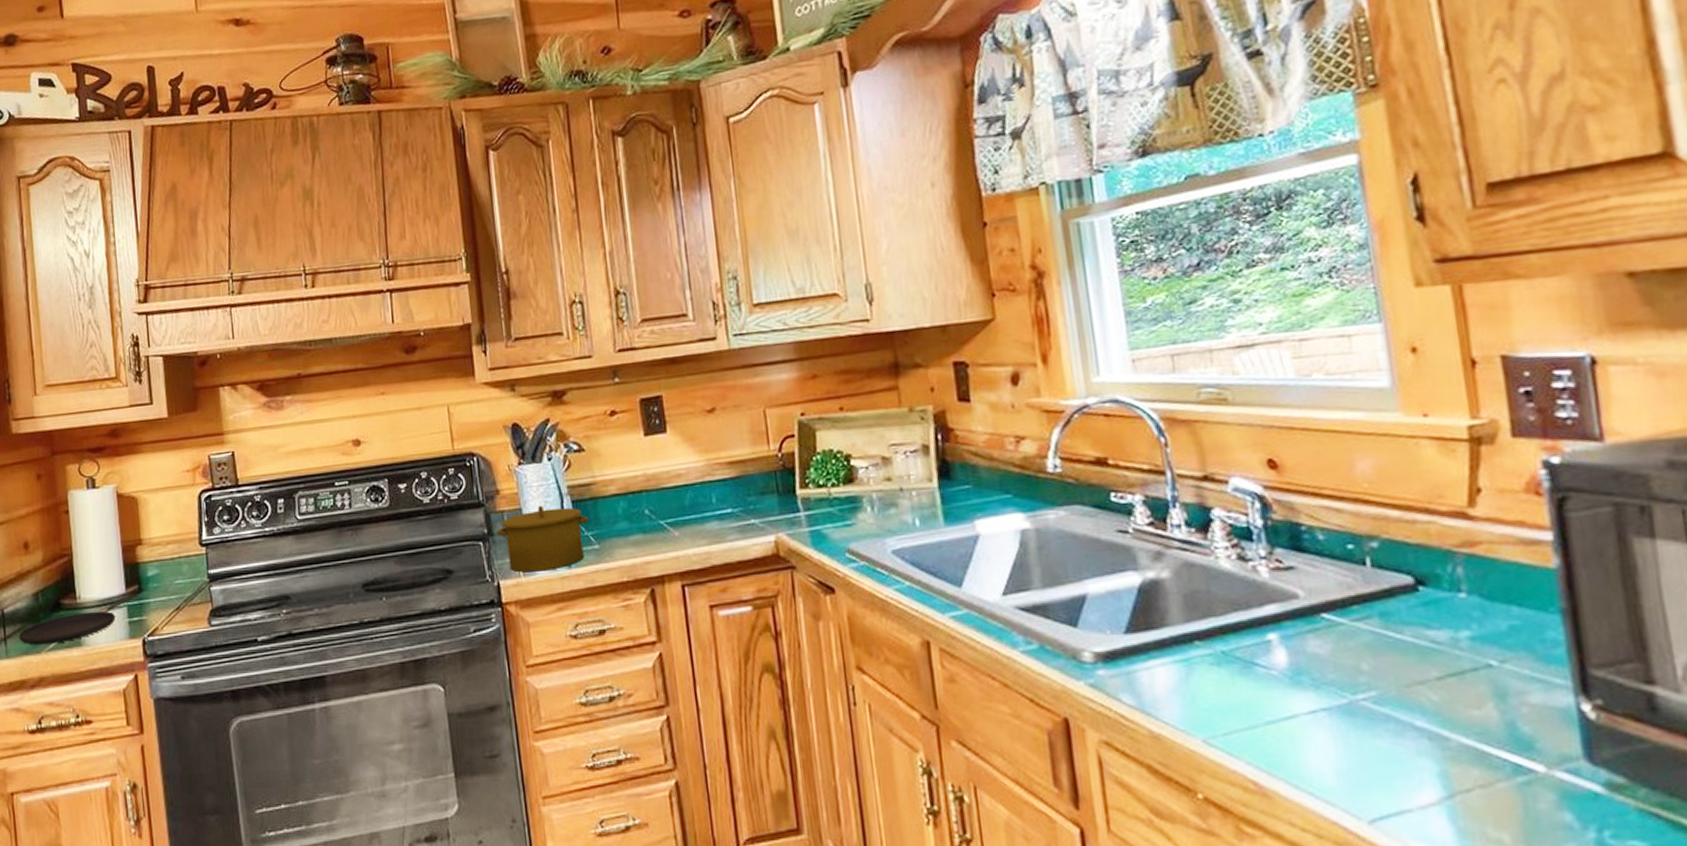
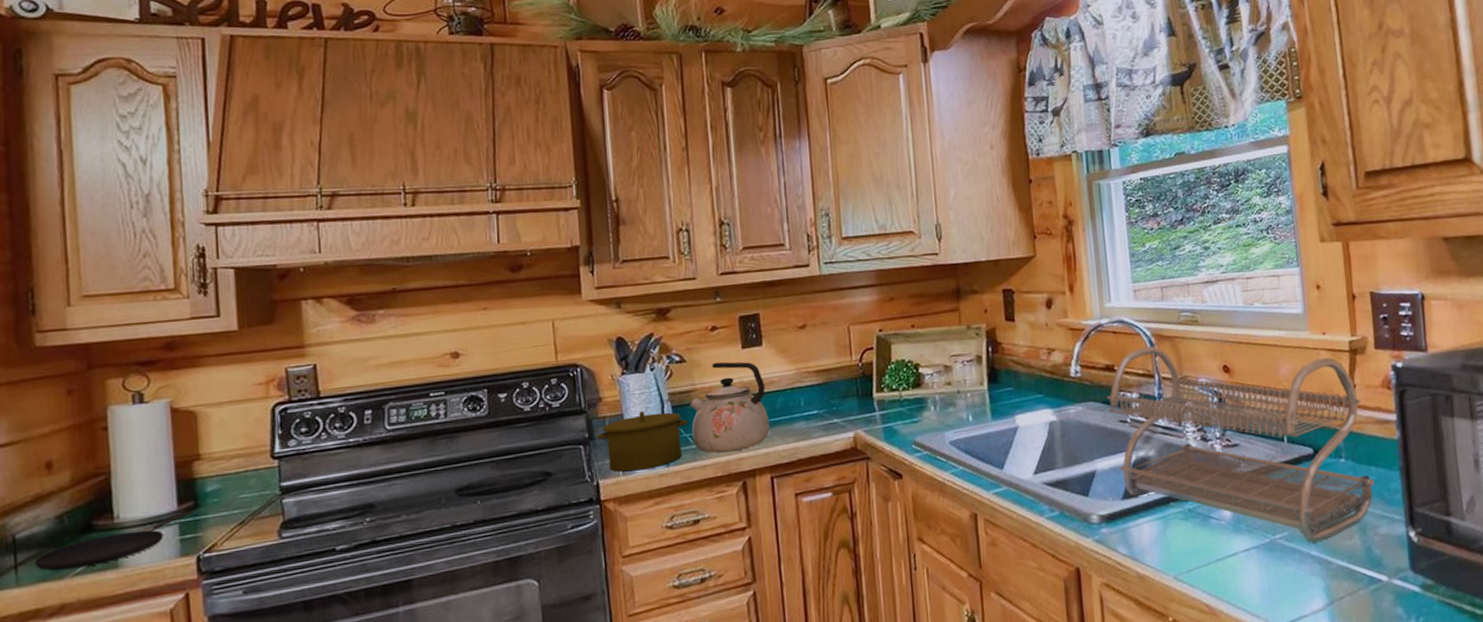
kettle: none [590,451,679,556] -> present [689,361,770,454]
dish rack: none [1097,432,1519,710] -> present [1106,345,1375,543]

